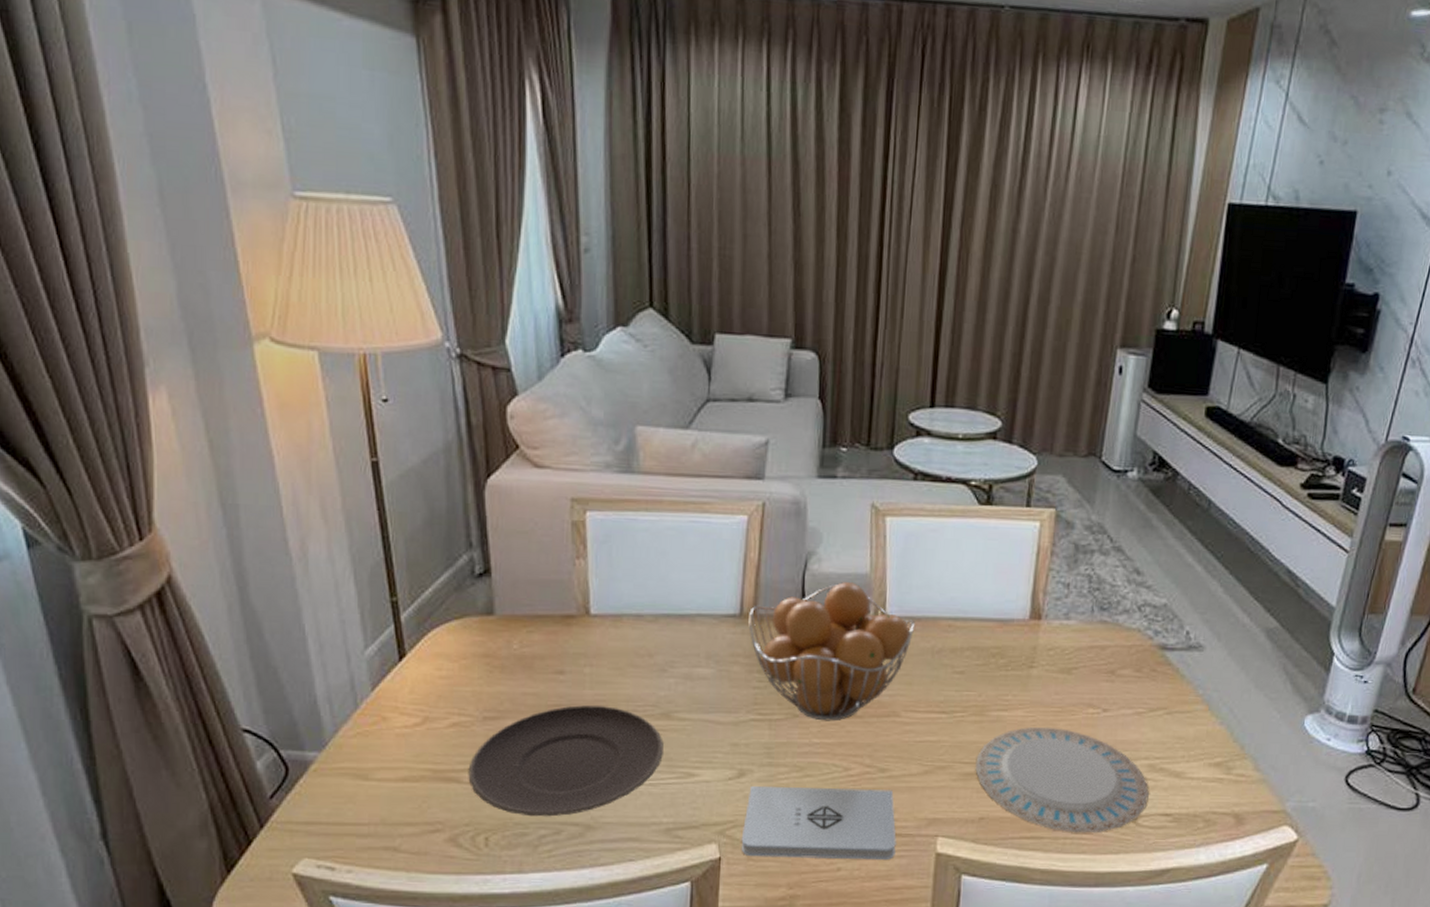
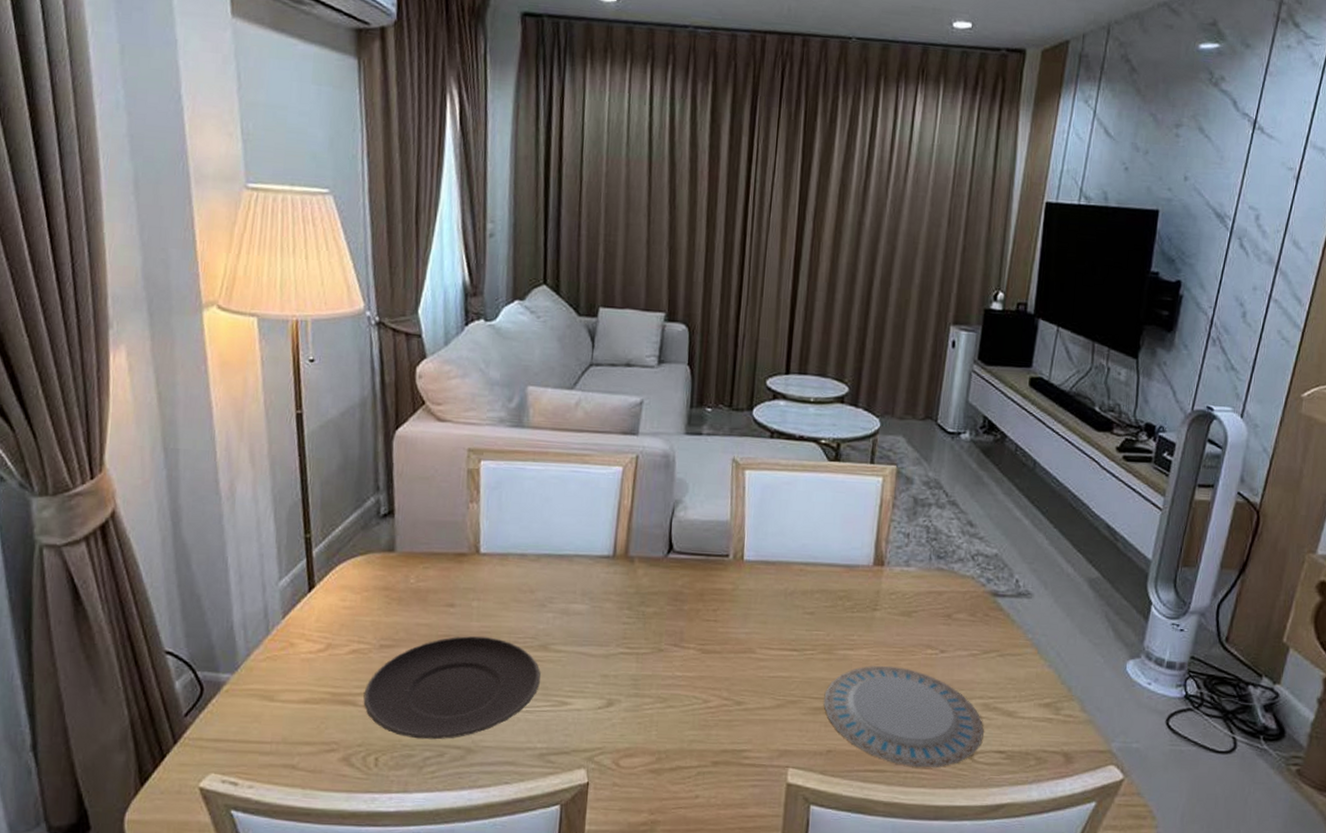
notepad: present [741,785,896,861] -> none [607,714,750,790]
fruit basket: present [748,582,916,721] -> none [620,528,770,656]

